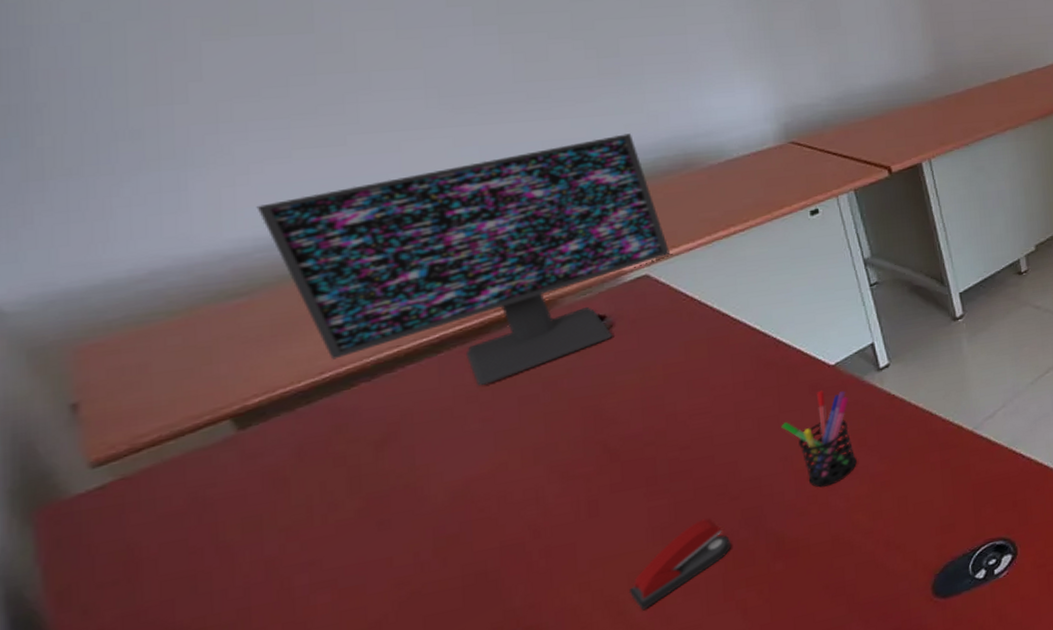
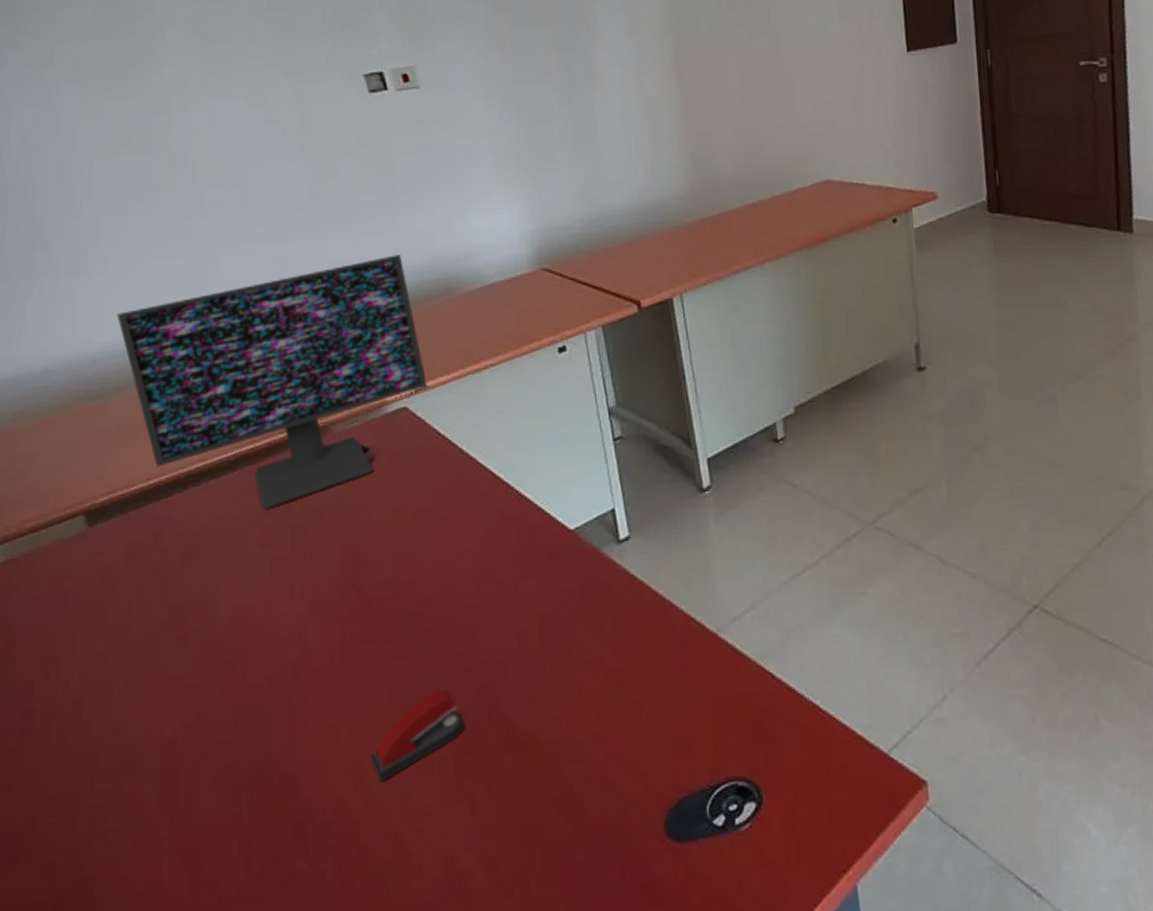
pen holder: present [781,390,857,488] -> none [519,558,591,676]

